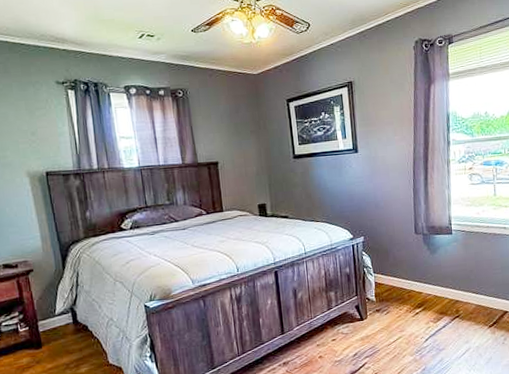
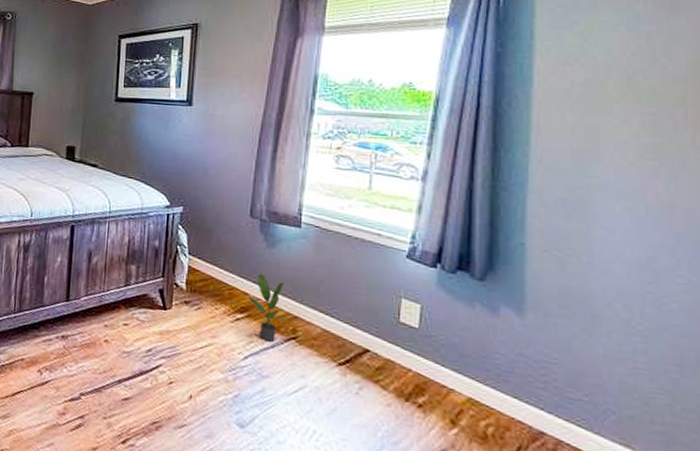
potted plant: none [421,275,450,324] -> present [247,273,285,342]

